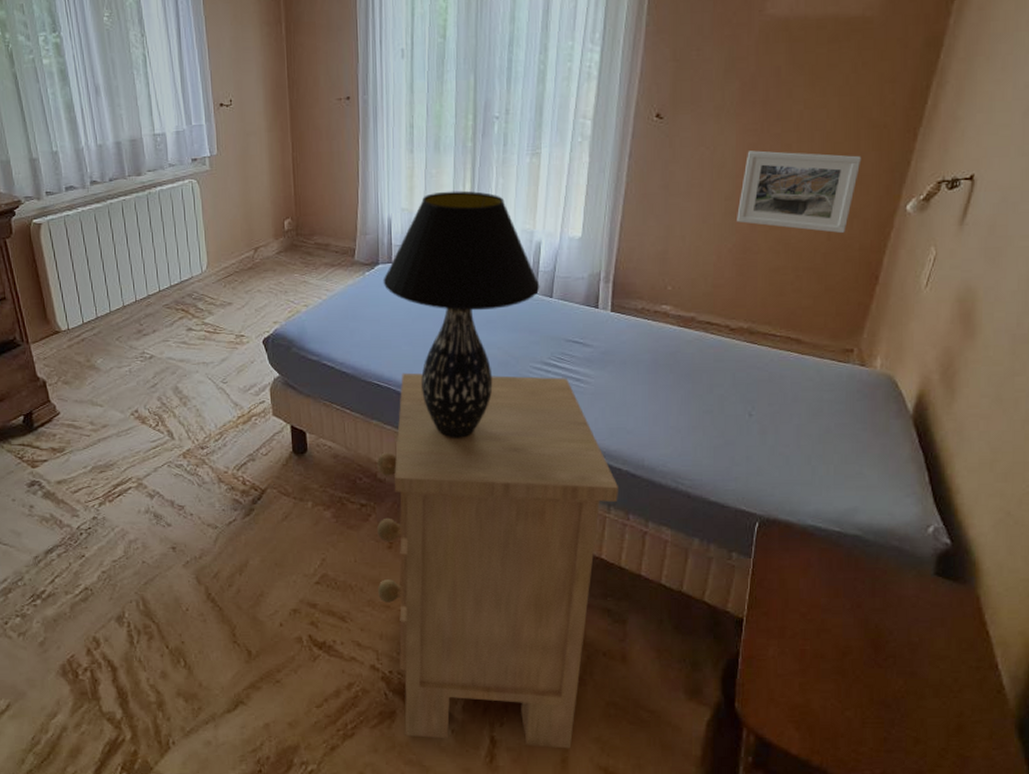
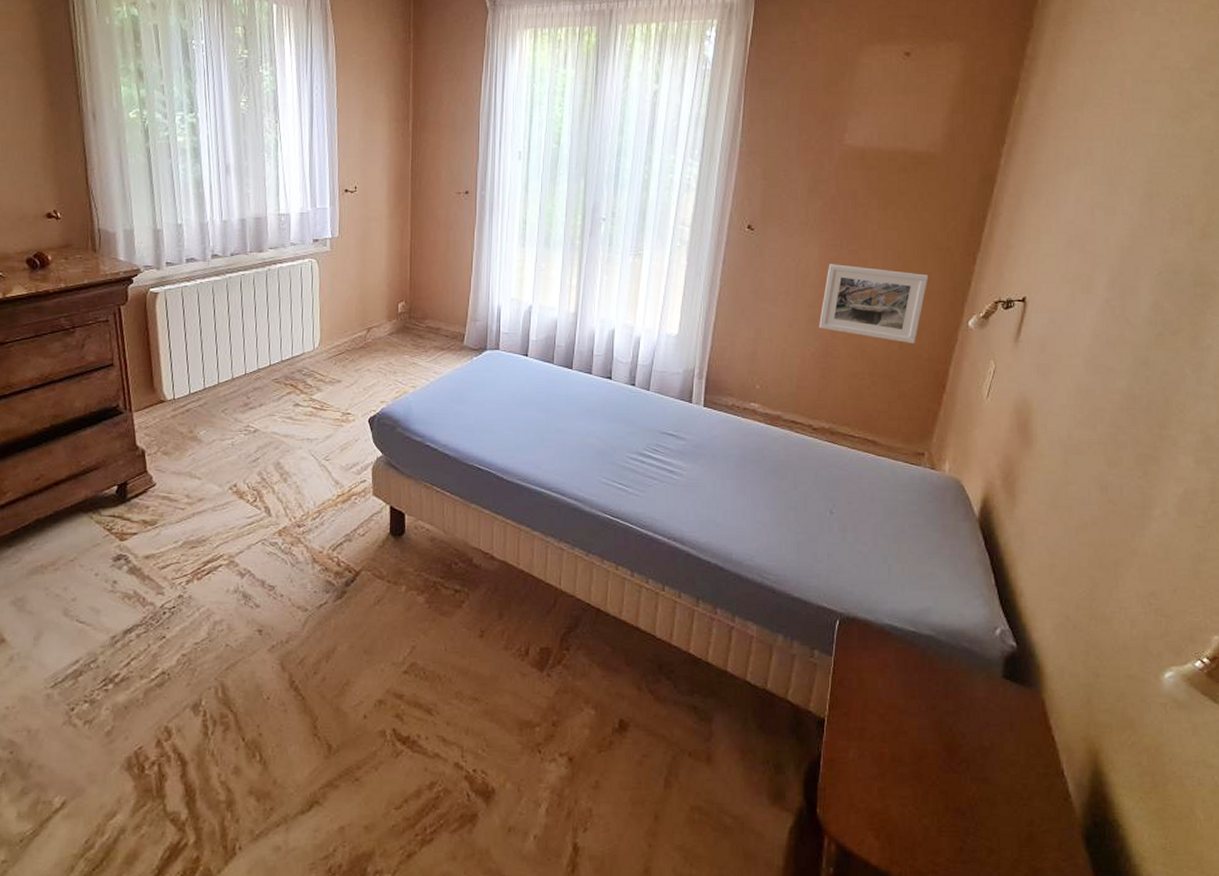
nightstand: present [376,372,619,749] -> none [466,457,708,858]
table lamp: present [383,190,540,438] -> none [489,284,638,525]

